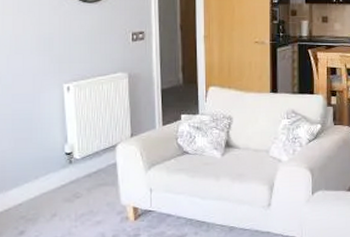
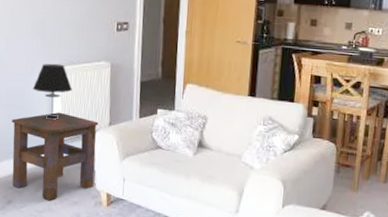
side table: none [19,129,119,224] -> present [12,112,99,200]
table lamp: none [42,79,88,139] -> present [32,63,73,120]

